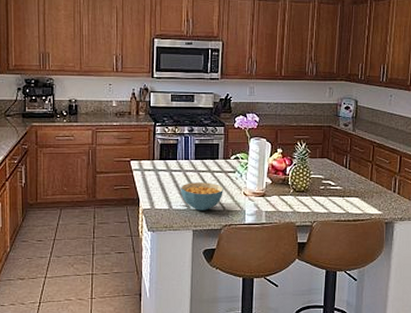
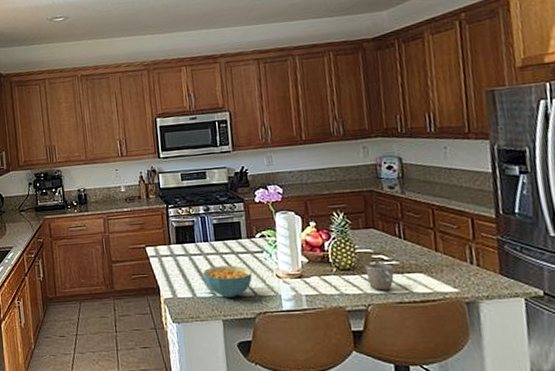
mug: none [316,187,338,210] -> present [365,263,395,291]

